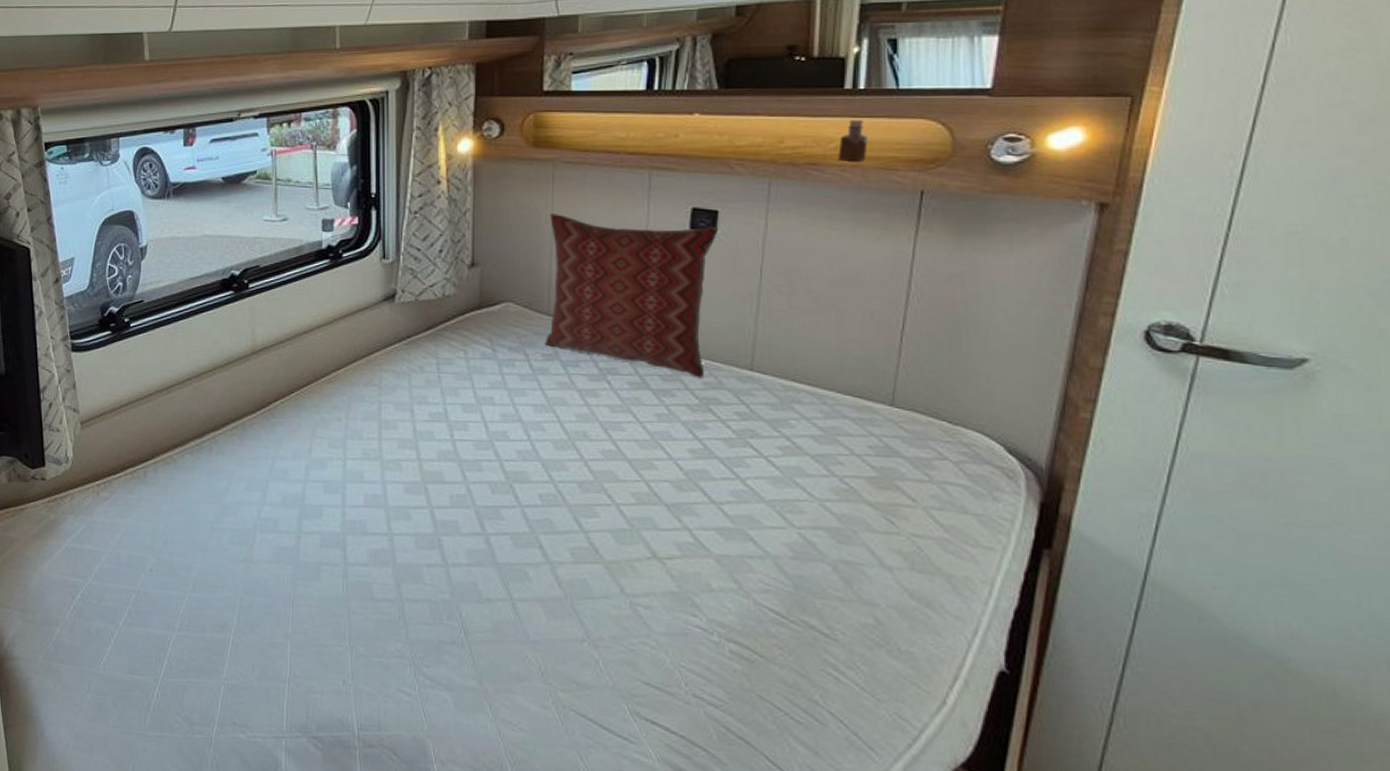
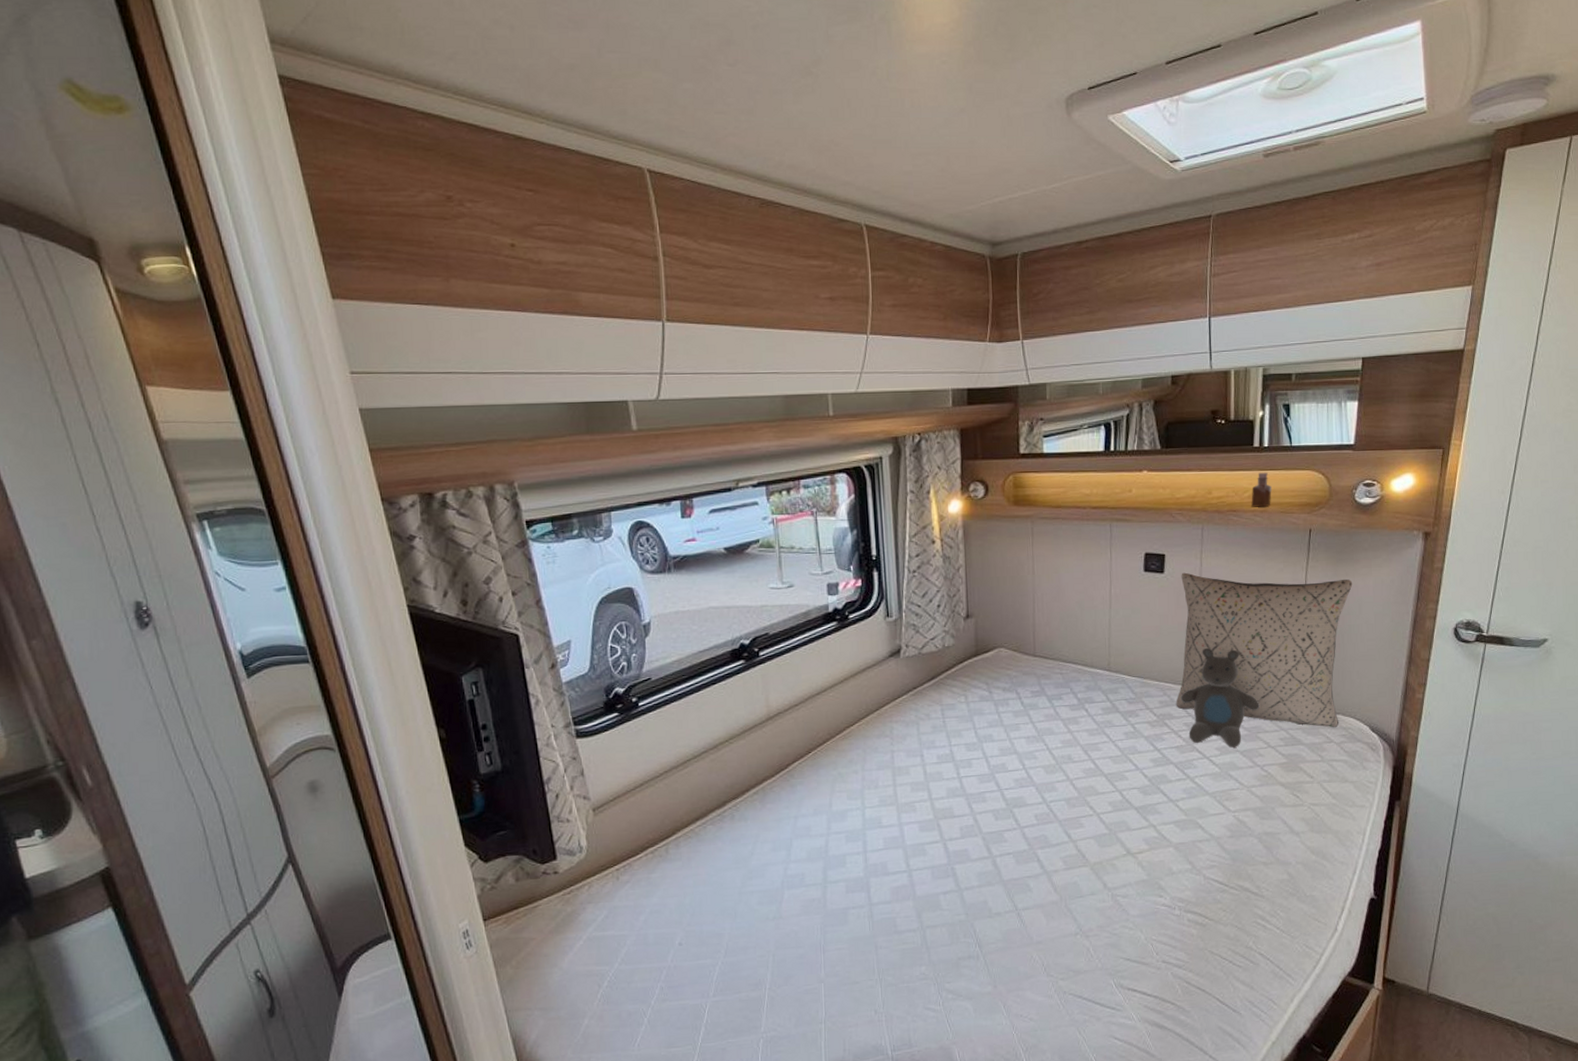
pillow: present [544,214,719,378] -> none [1031,565,1166,698]
pillow: none [725,233,984,442] -> present [1176,572,1353,728]
stuffed animal: none [731,324,841,449] -> present [1180,647,1260,748]

